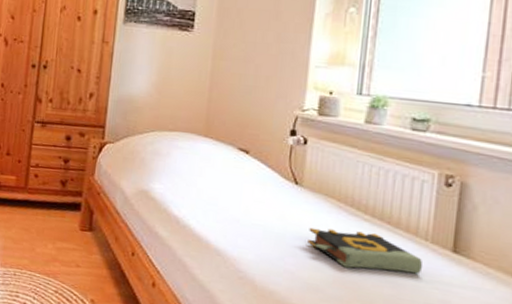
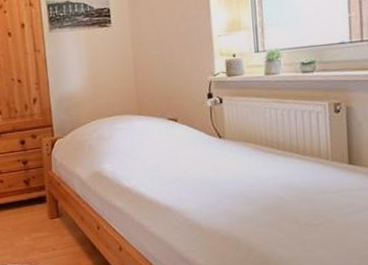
book: present [307,227,424,274] -> none [236,163,329,197]

